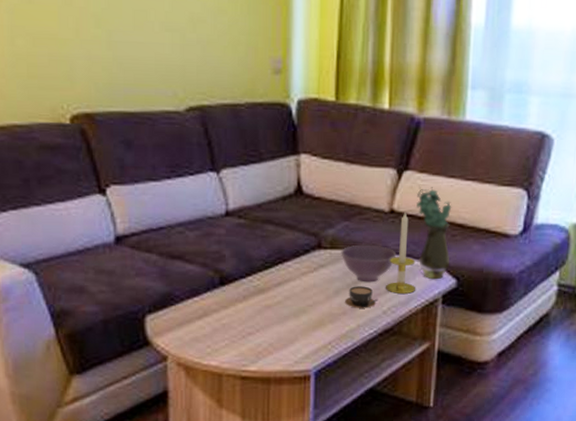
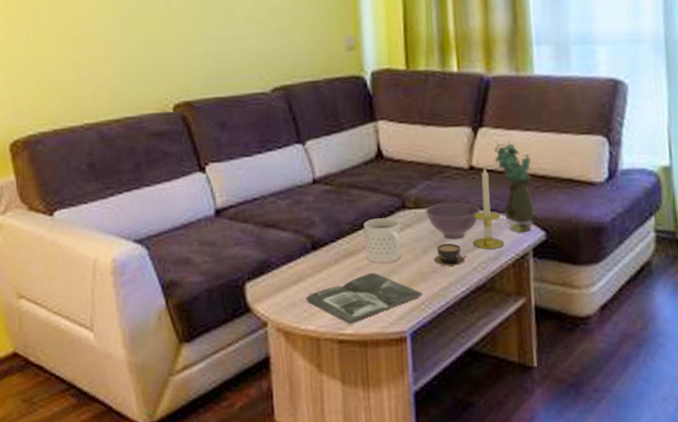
magazine: none [209,311,331,361] -> present [305,272,423,324]
mug: none [276,256,314,303] -> present [363,218,402,264]

